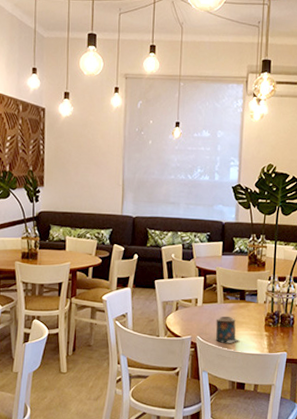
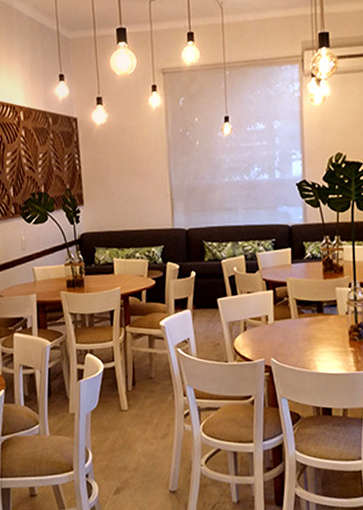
candle: present [215,316,239,343] -> none [291,332,320,364]

